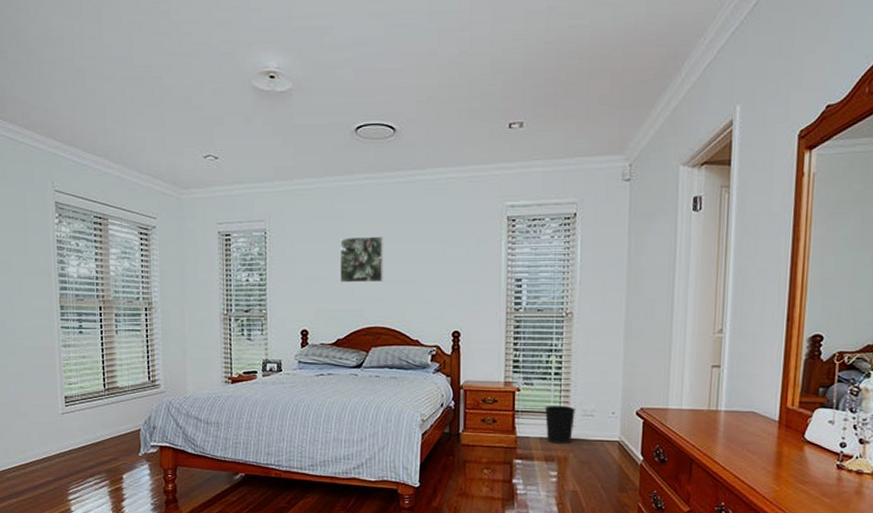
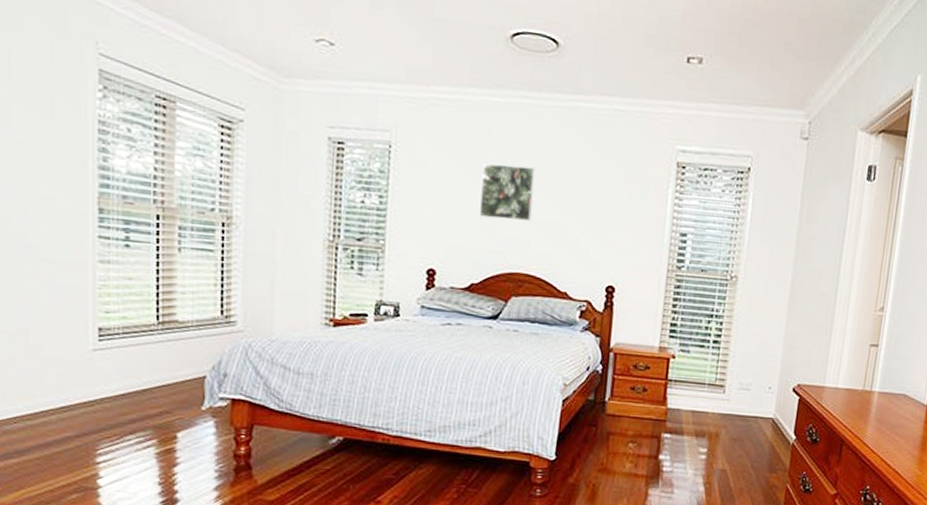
wastebasket: present [544,405,576,445] -> none [699,375,733,420]

